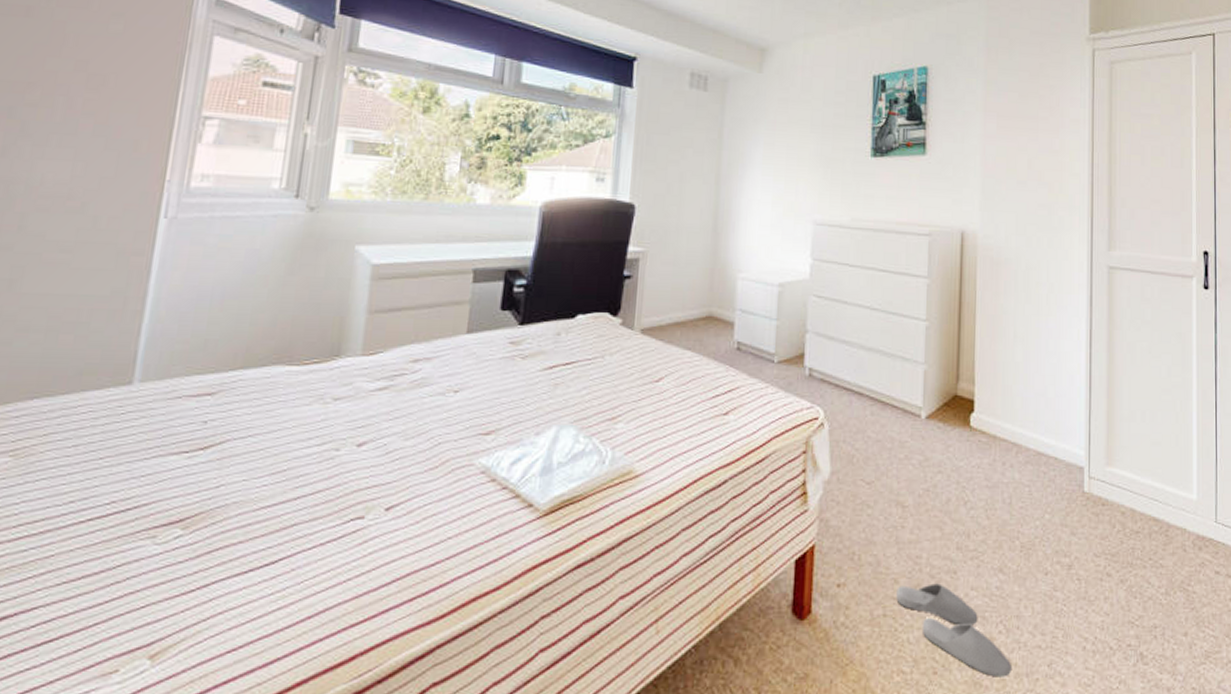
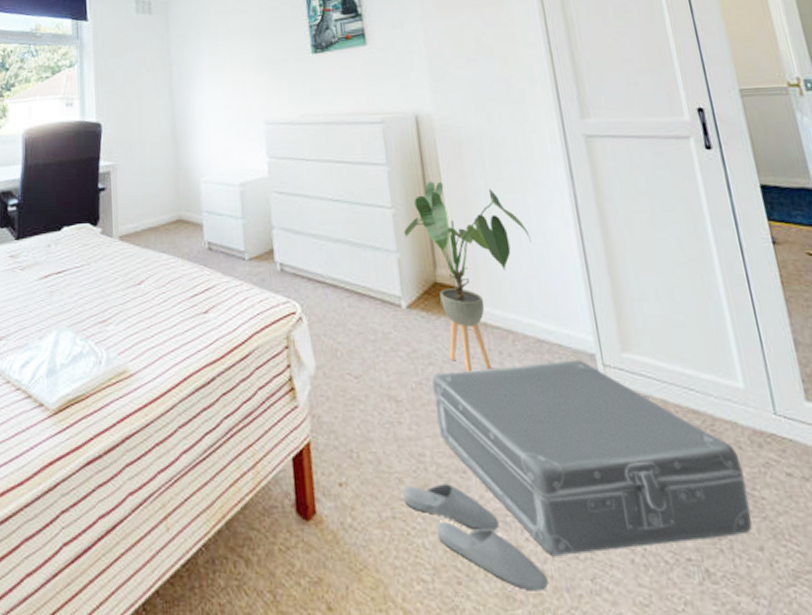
house plant: none [933,297,1047,481] -> present [403,181,531,373]
suitcase: none [937,471,1183,647] -> present [432,359,752,557]

